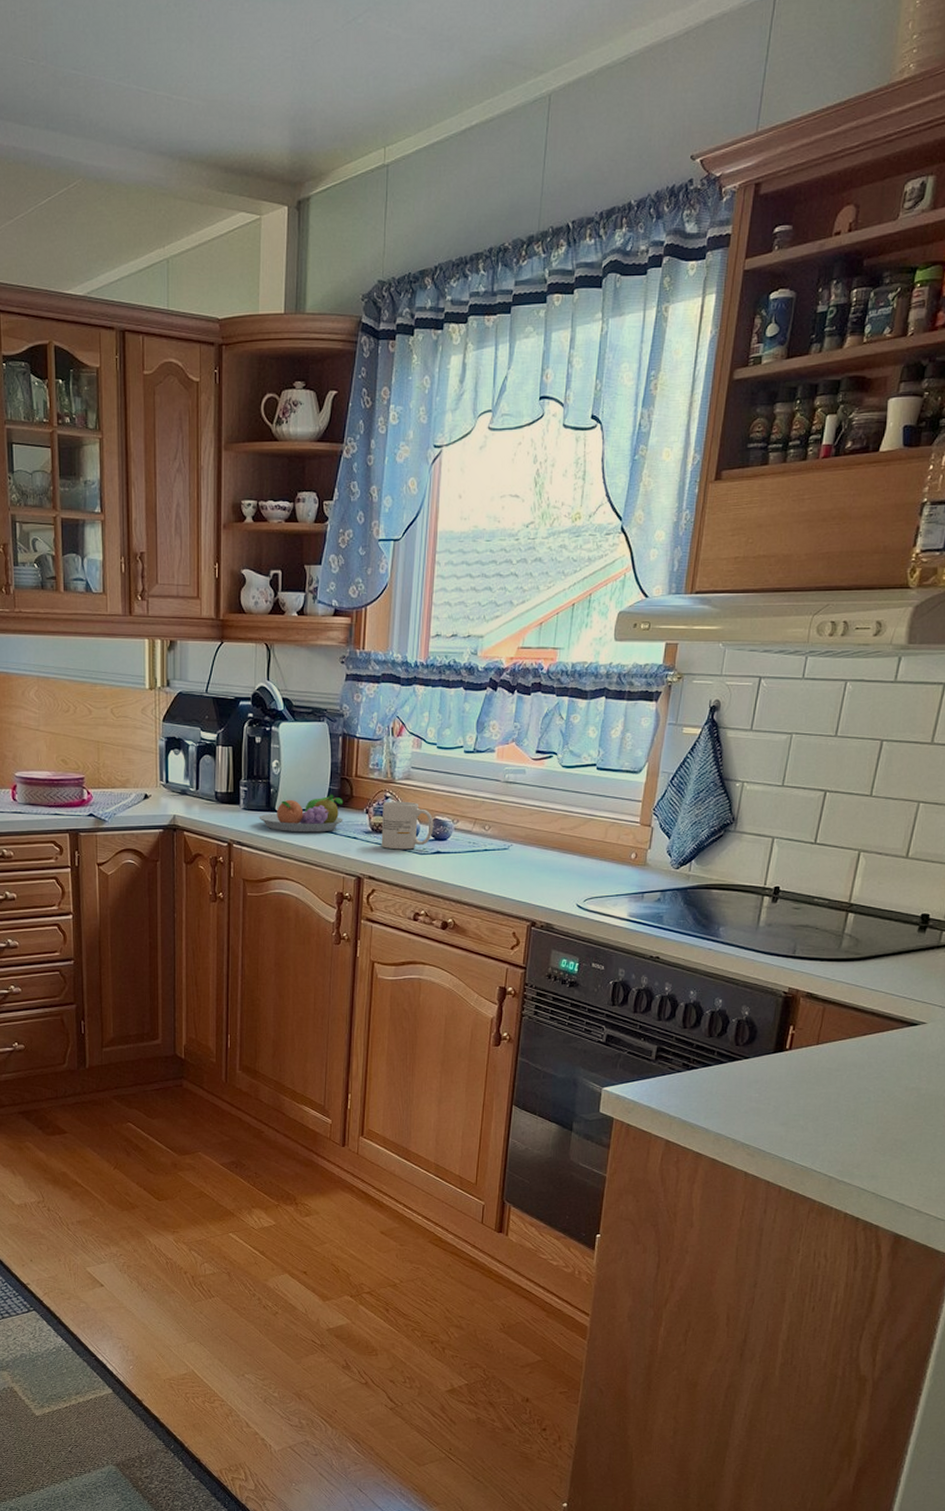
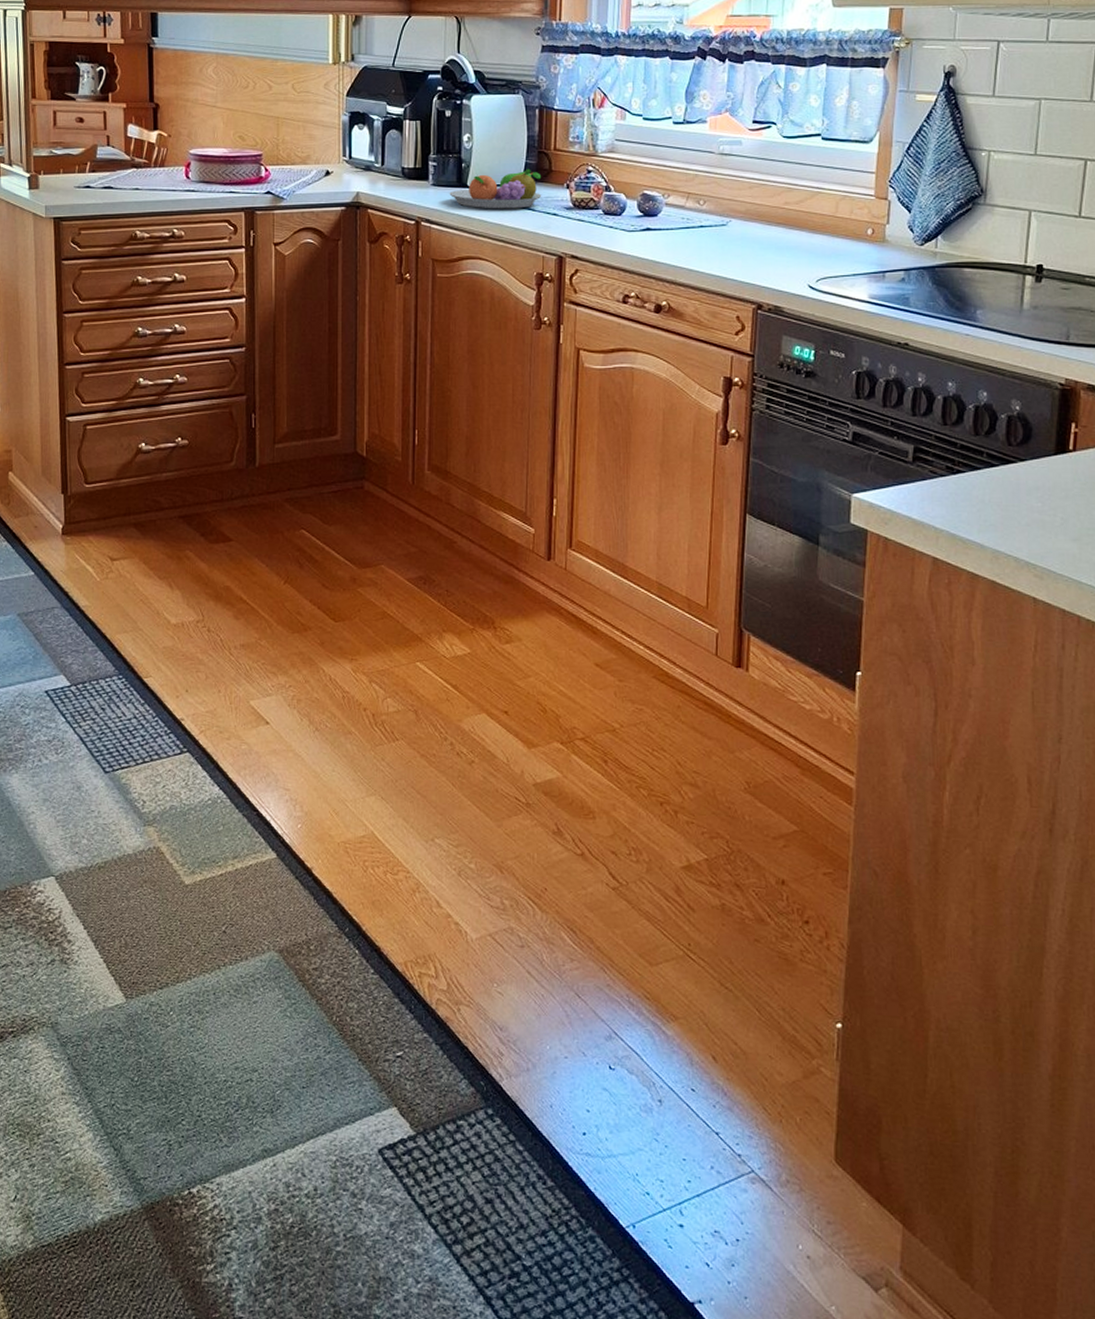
mug: present [381,801,434,850] -> none [584,175,642,227]

